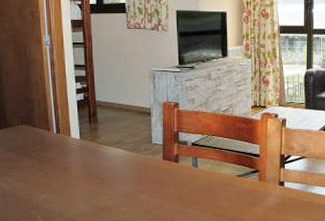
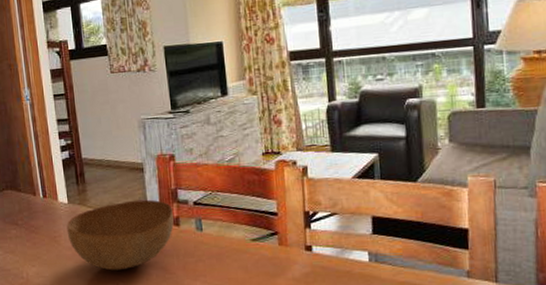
bowl: none [77,139,174,198] -> present [66,199,174,271]

